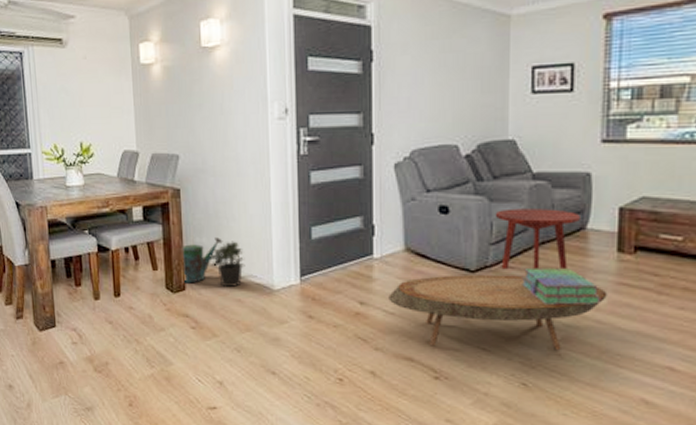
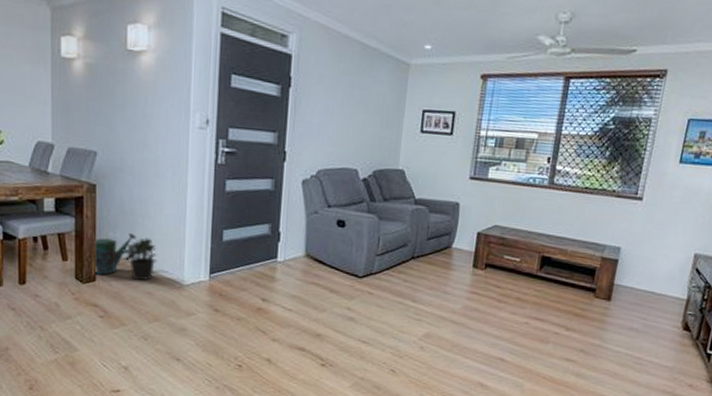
coffee table: present [388,274,608,351] -> none [288,279,462,344]
side table: present [495,208,580,270] -> none [382,227,448,280]
stack of books: present [522,267,602,305] -> none [398,276,458,309]

